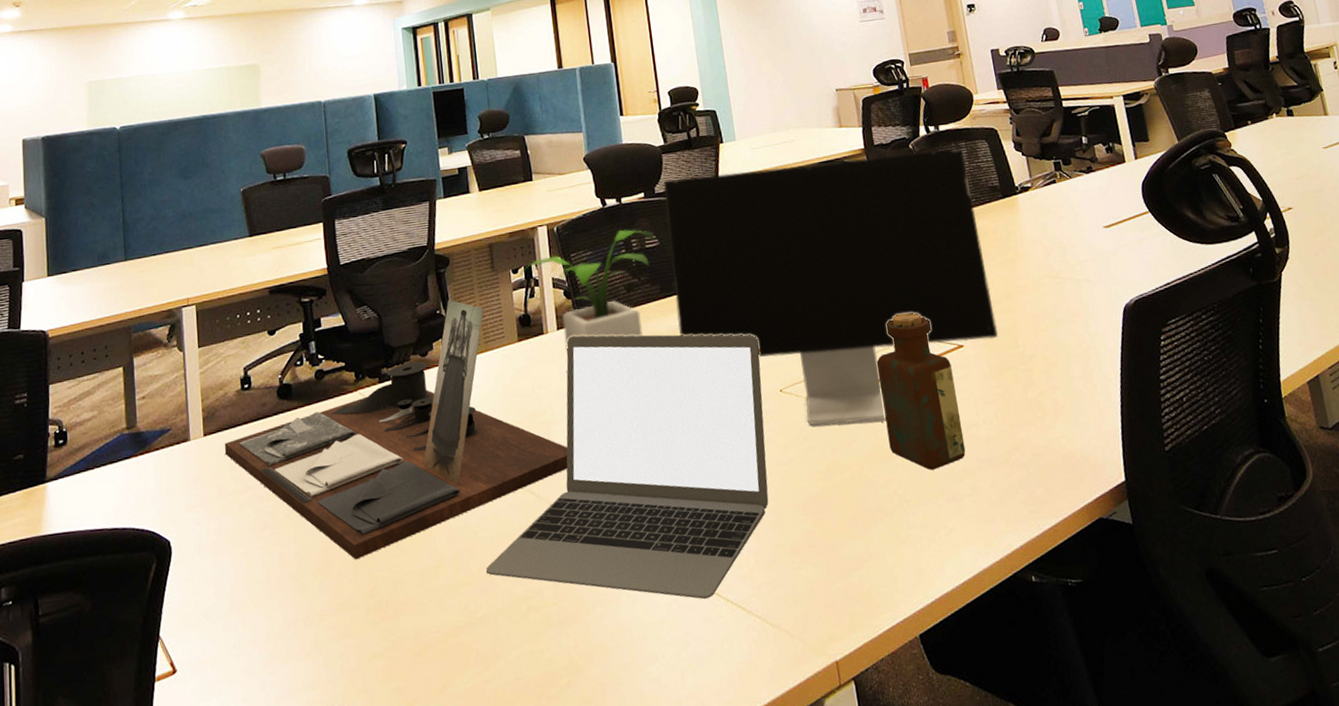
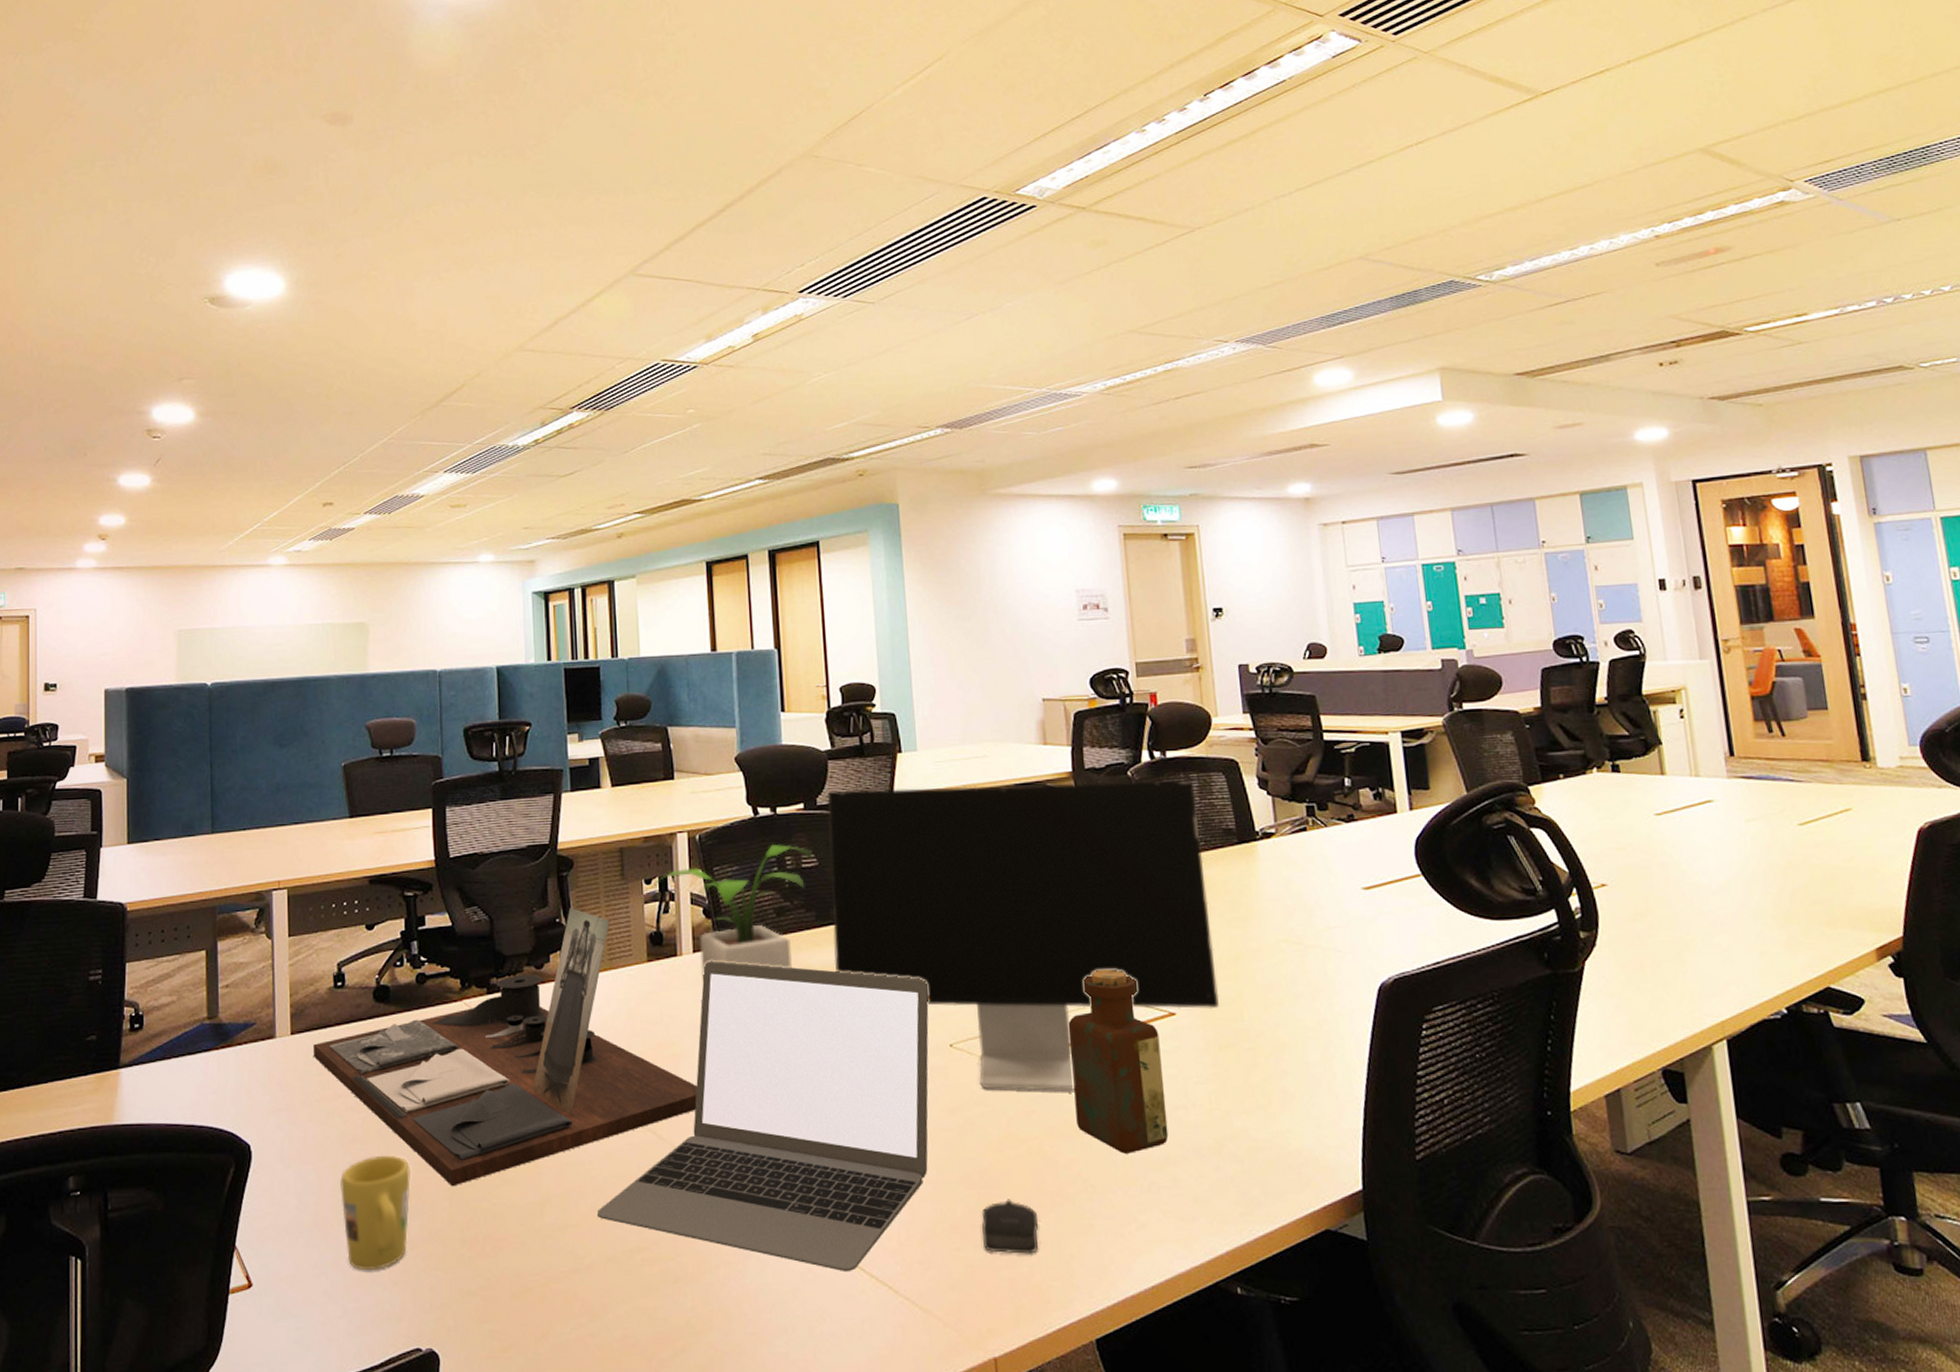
mug: none [254,537,318,646] -> present [340,1155,411,1271]
computer mouse: none [816,519,866,569] -> present [981,1199,1038,1254]

